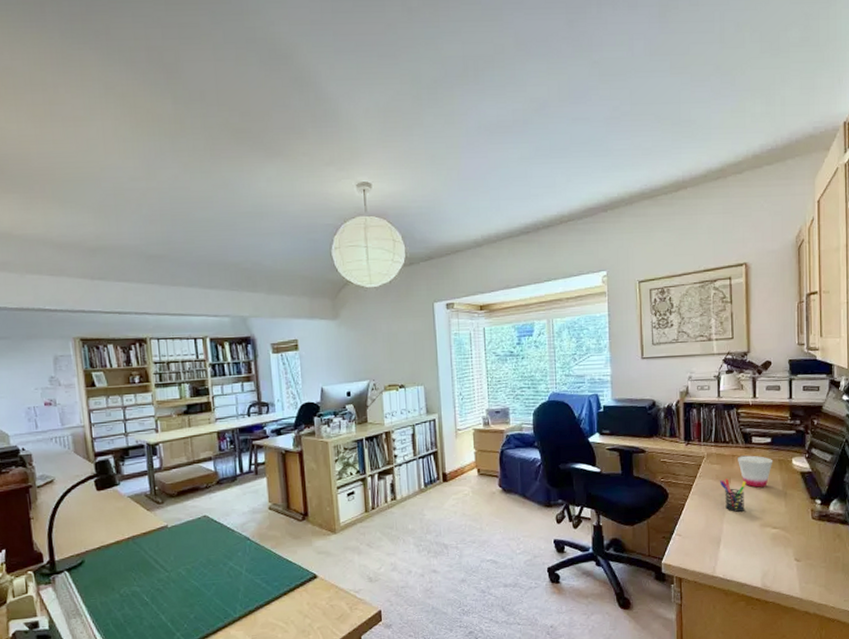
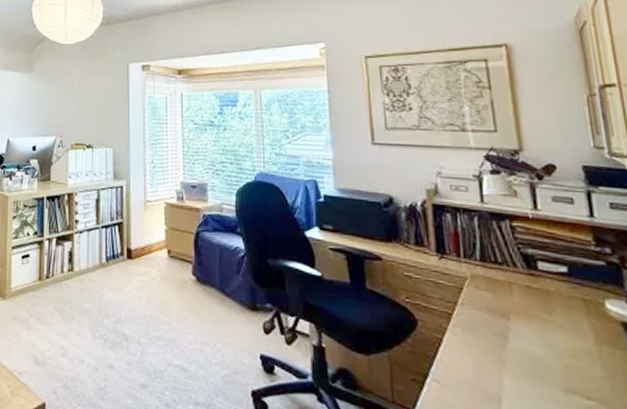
pen holder: present [719,479,746,512] -> none [492,313,535,365]
cup: present [738,455,772,488] -> none [518,285,574,335]

